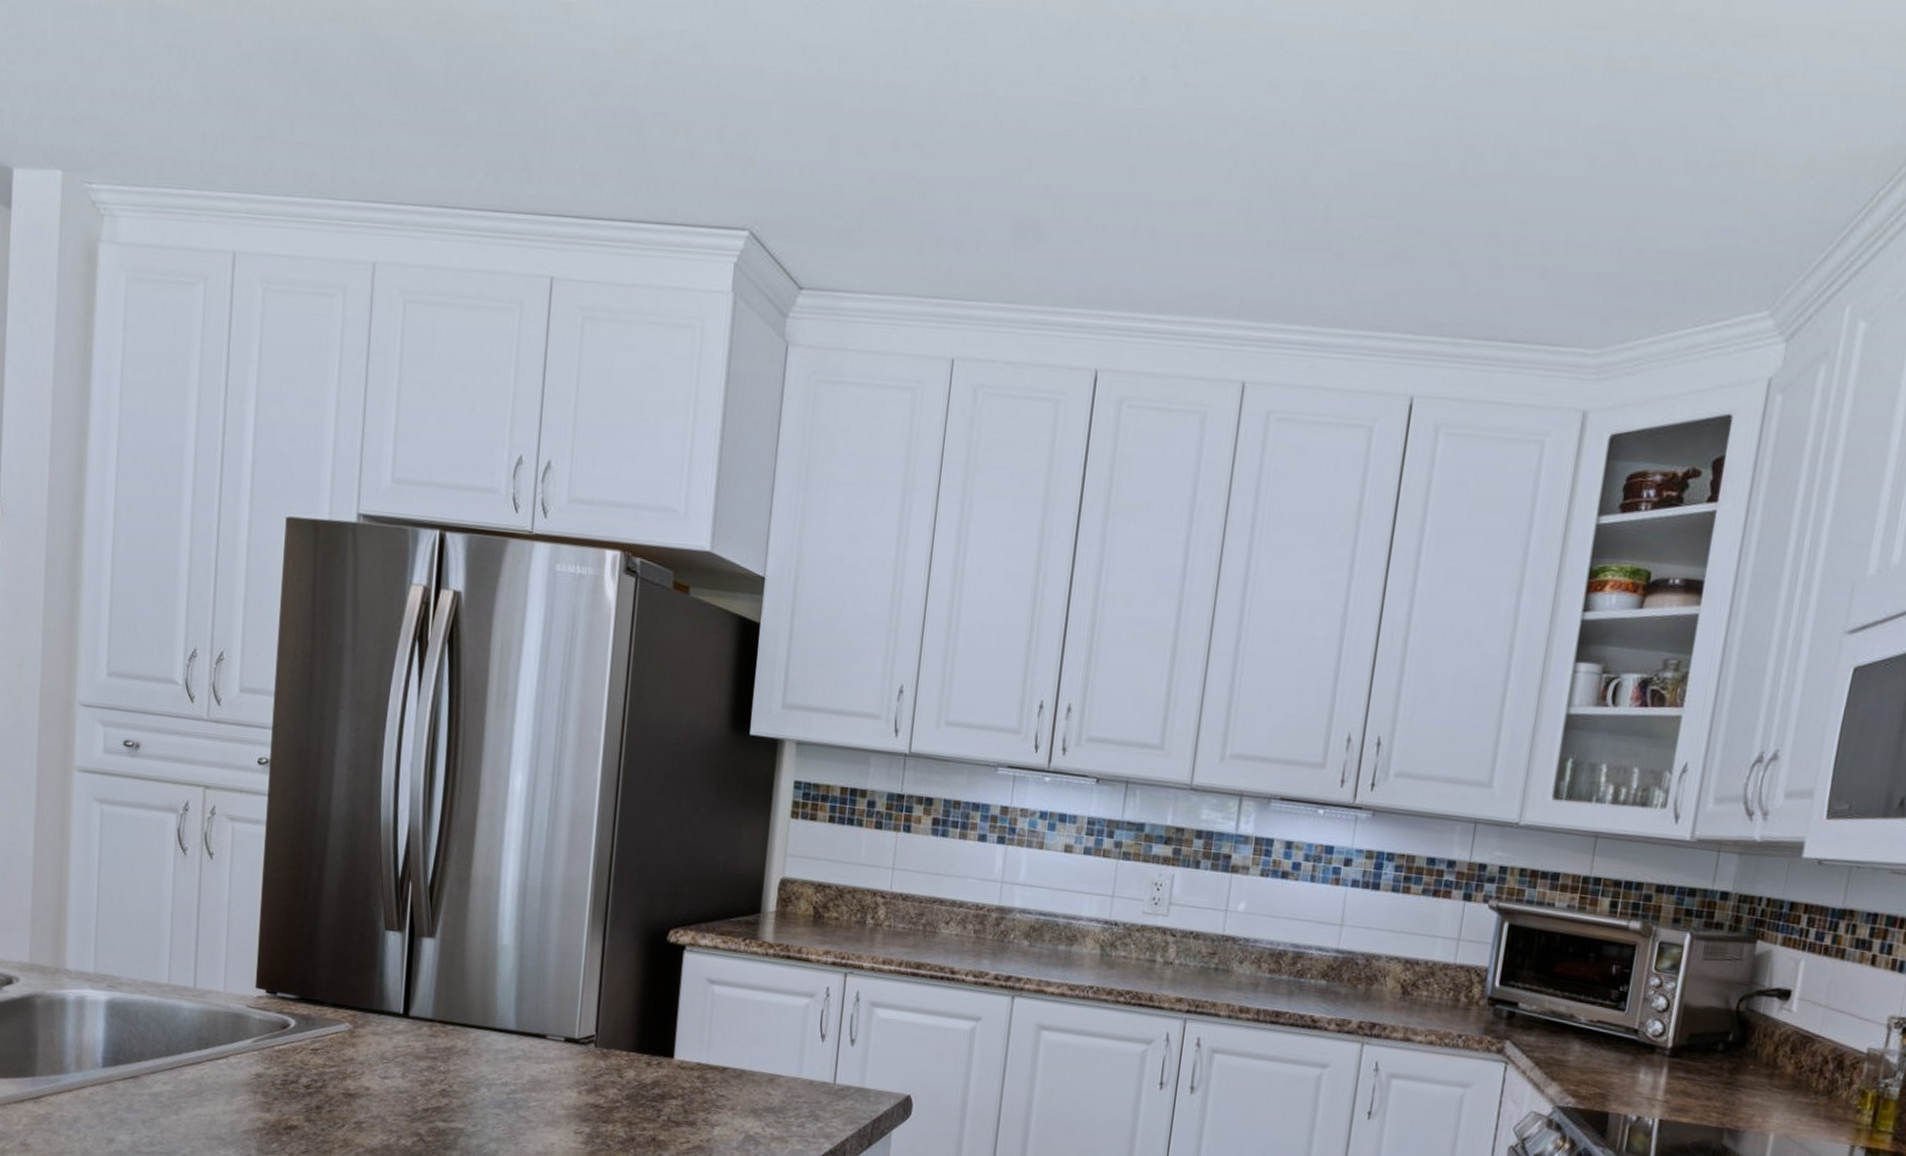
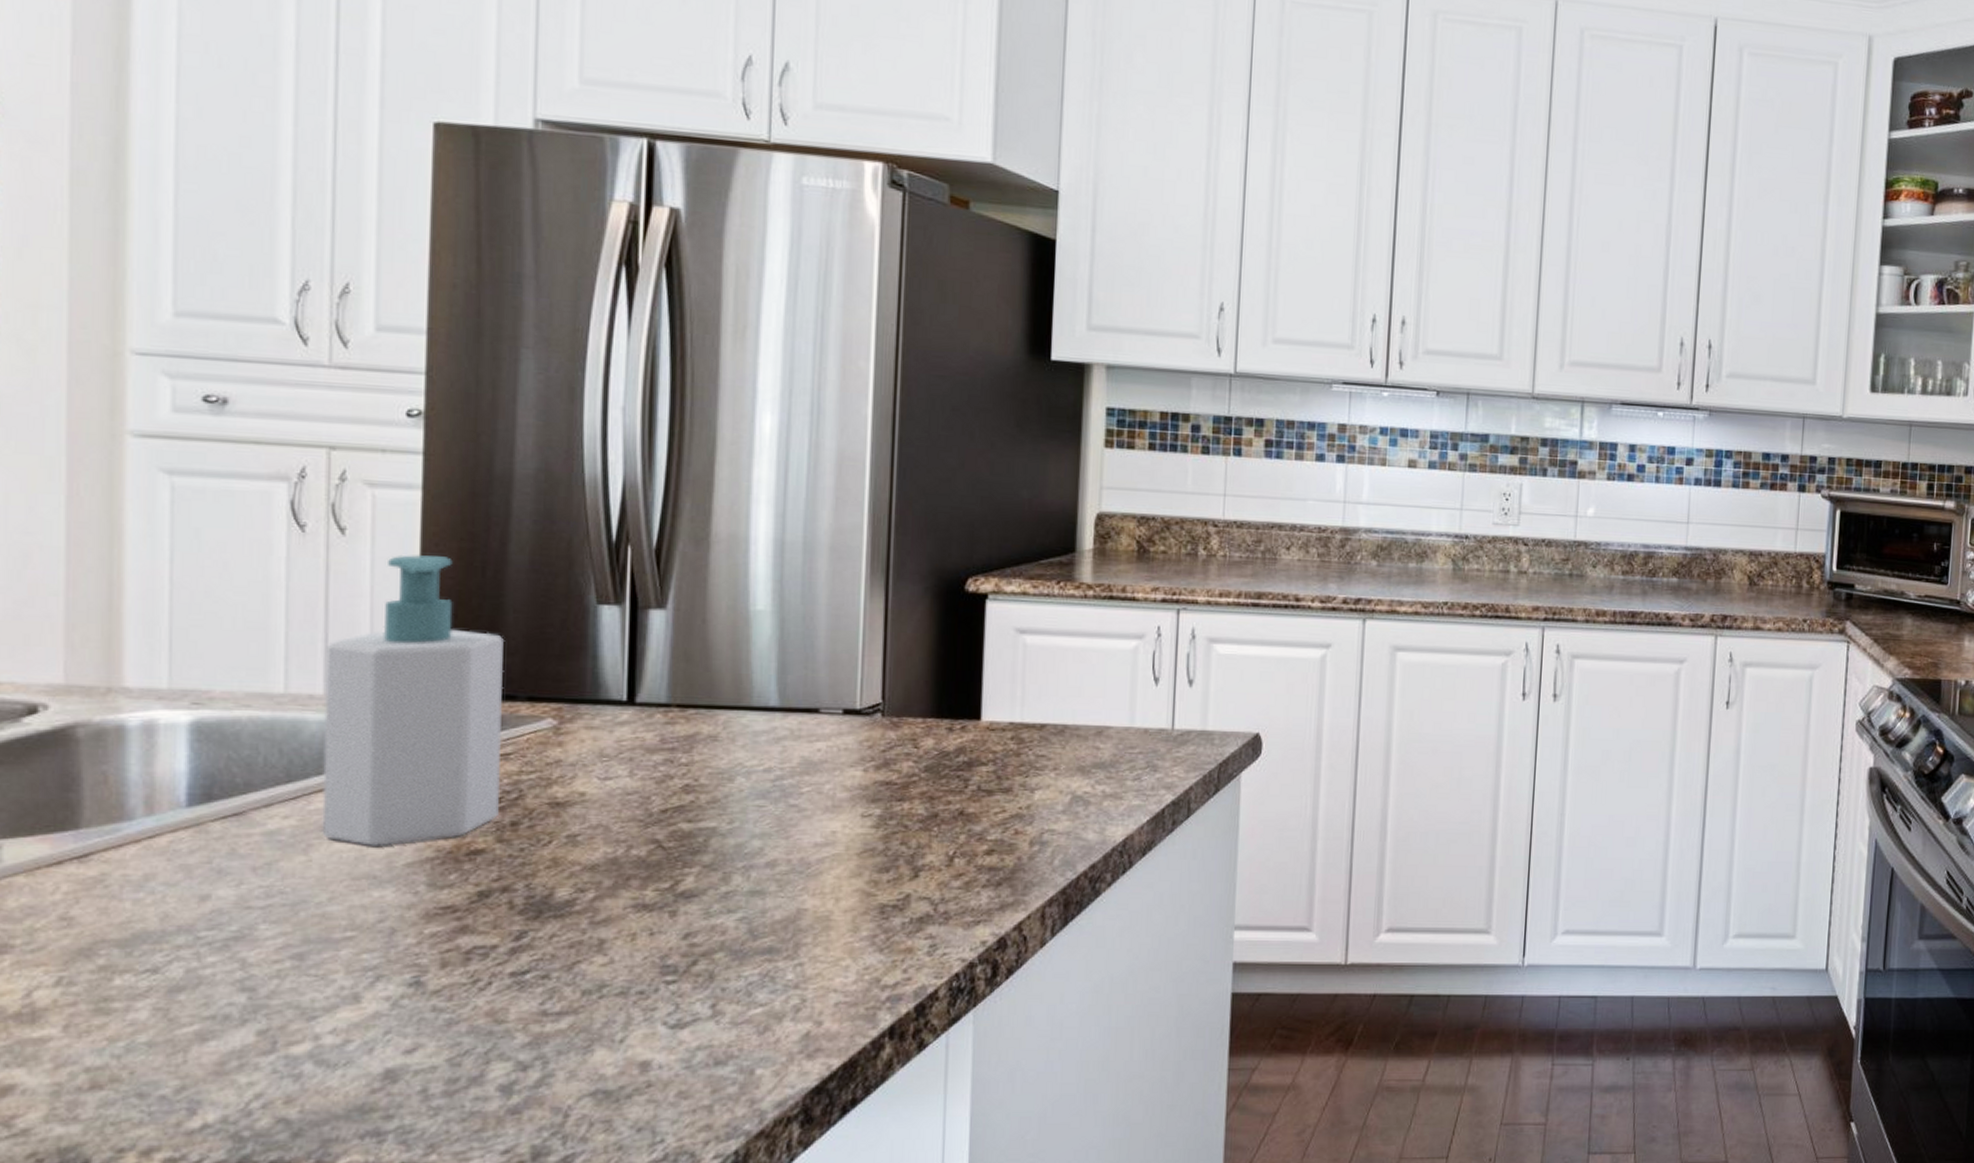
soap bottle: none [188,878,319,1115] -> present [322,554,505,846]

